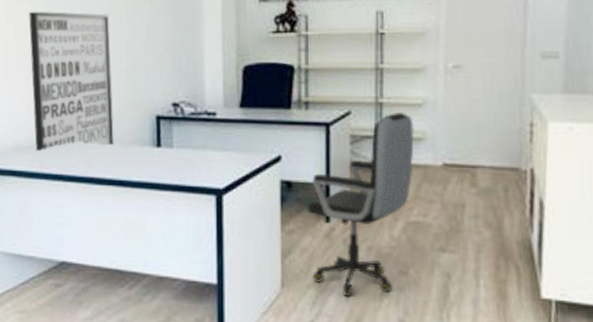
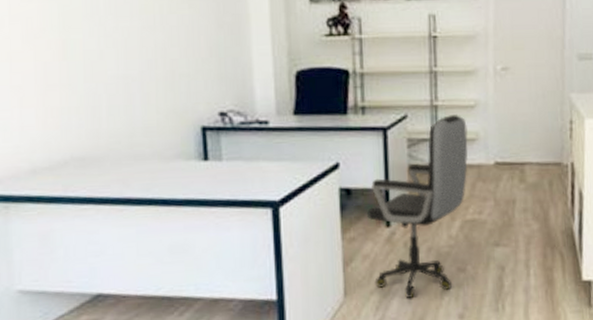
wall art: present [29,11,115,152] -> none [39,10,155,173]

